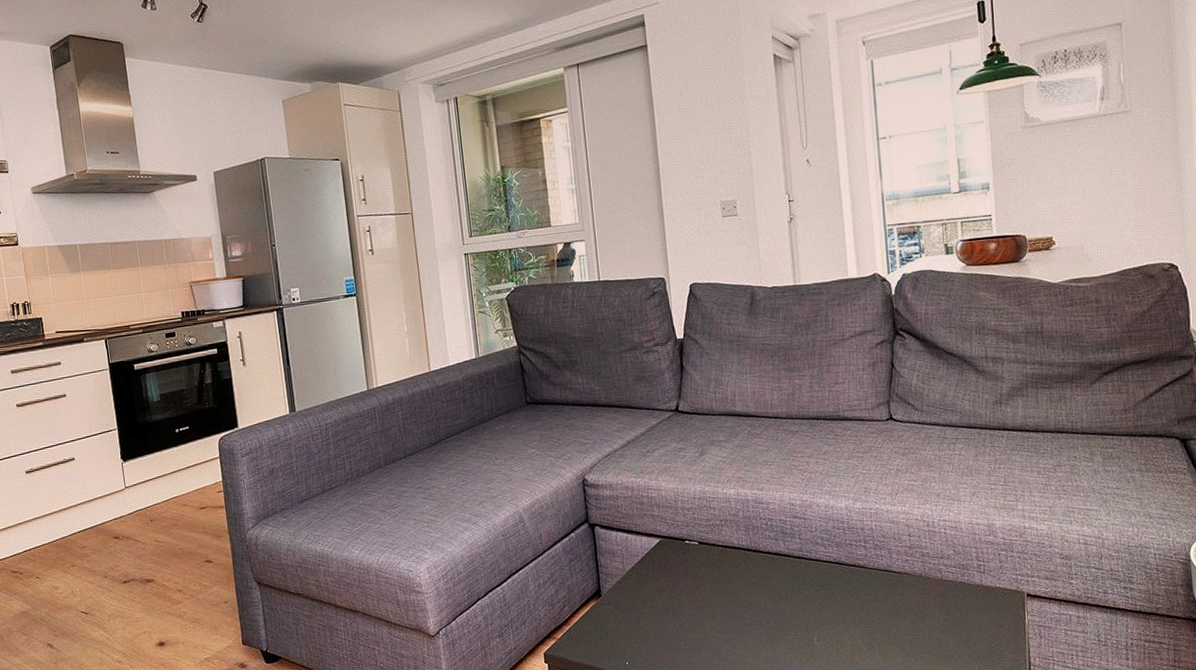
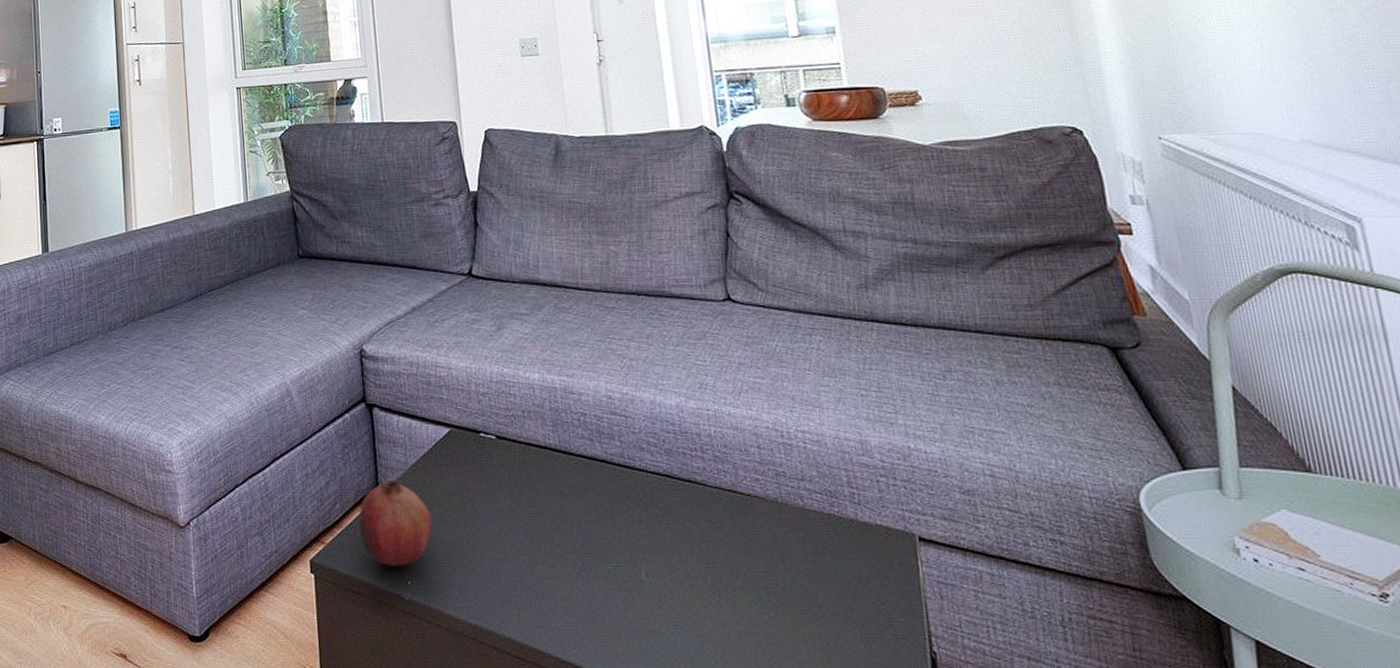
fruit: none [584,583,646,652] -> present [358,479,432,566]

